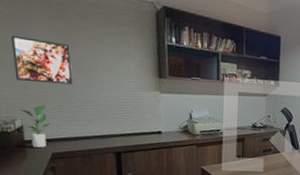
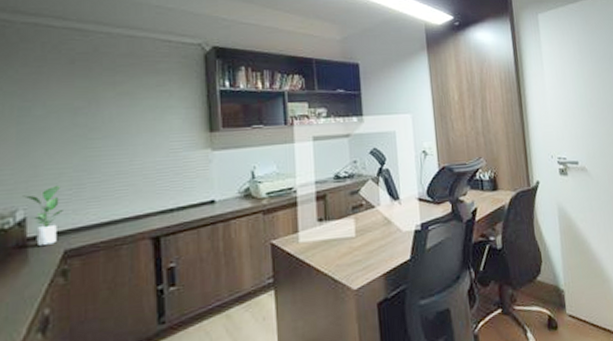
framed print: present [10,35,73,85] -> none [19,103,98,158]

